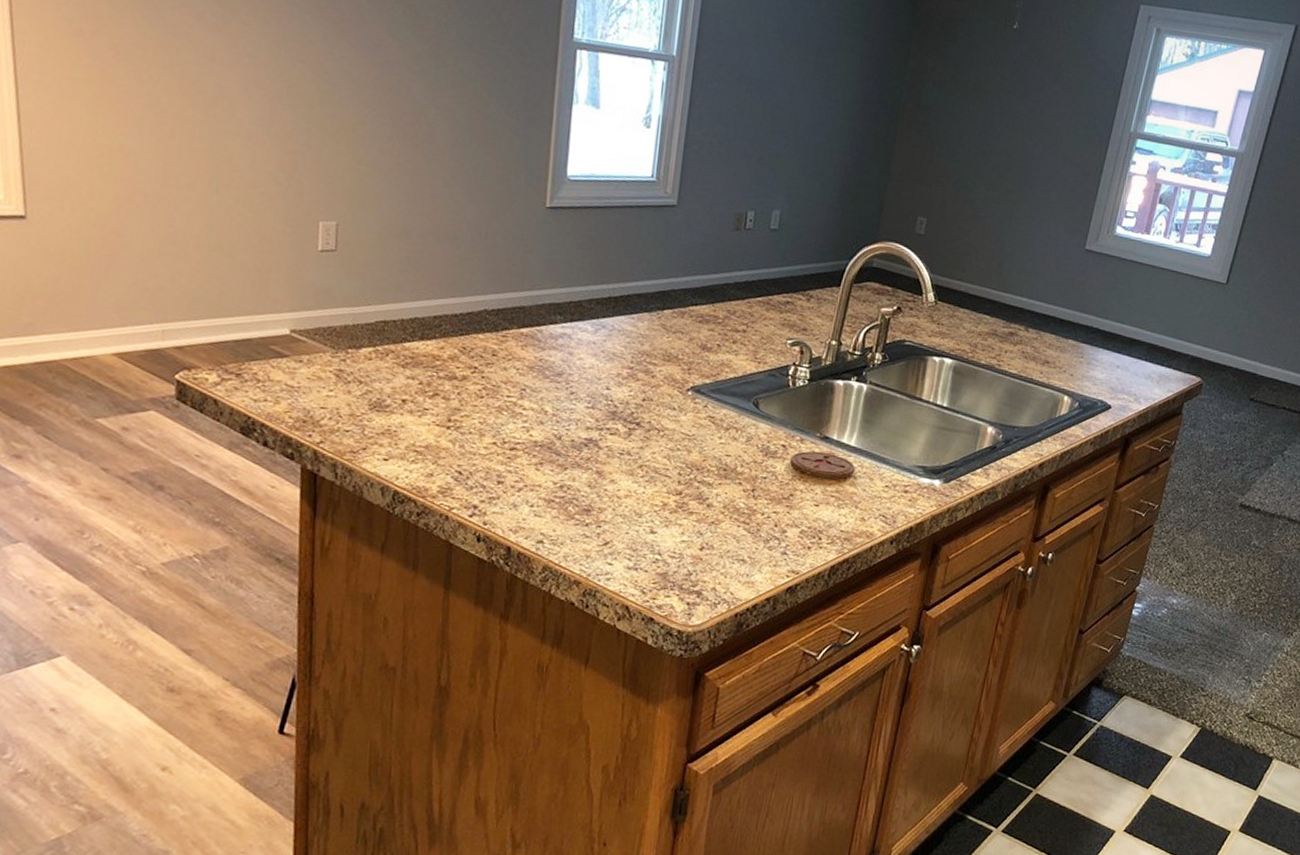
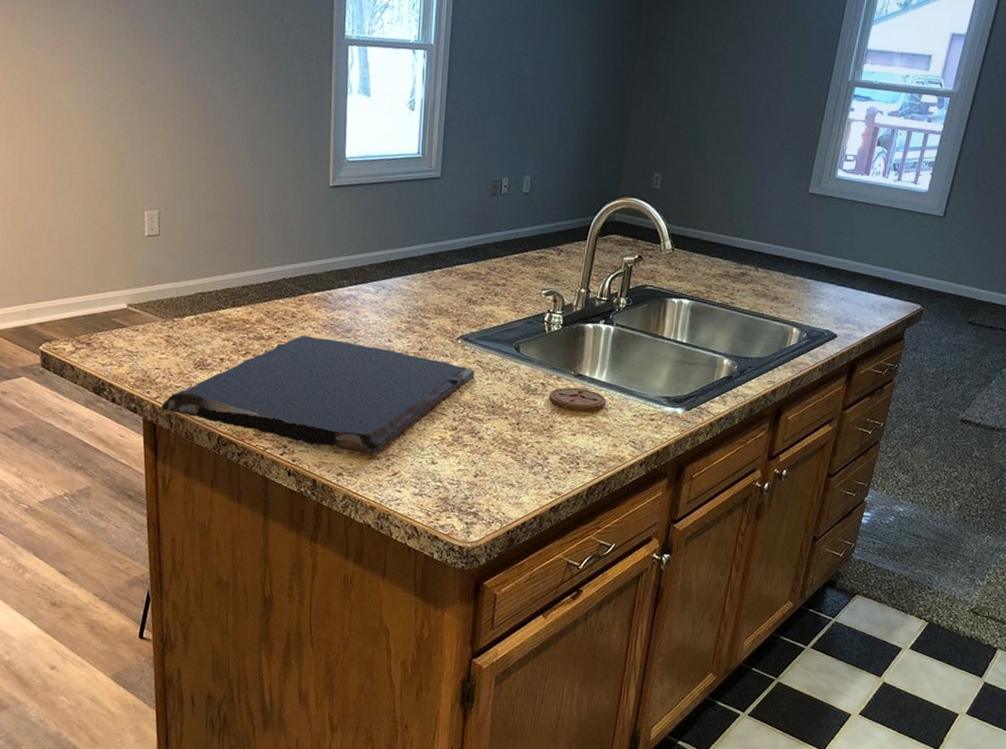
cutting board: none [324,377,707,522] -> present [161,336,475,456]

